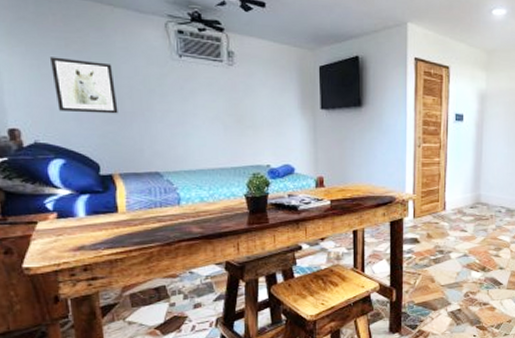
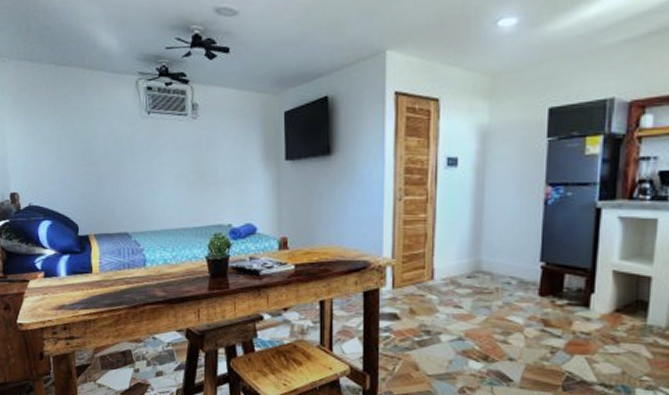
wall art: present [49,57,118,114] -> none [42,123,95,176]

